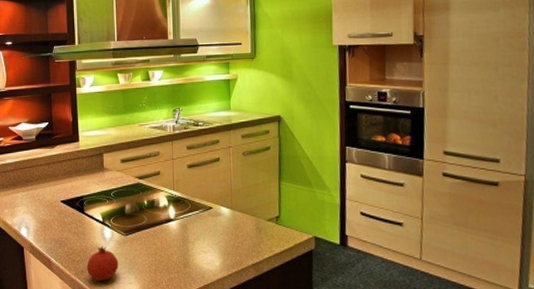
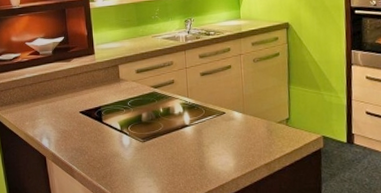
fruit: present [86,245,119,282] -> none [107,152,138,186]

